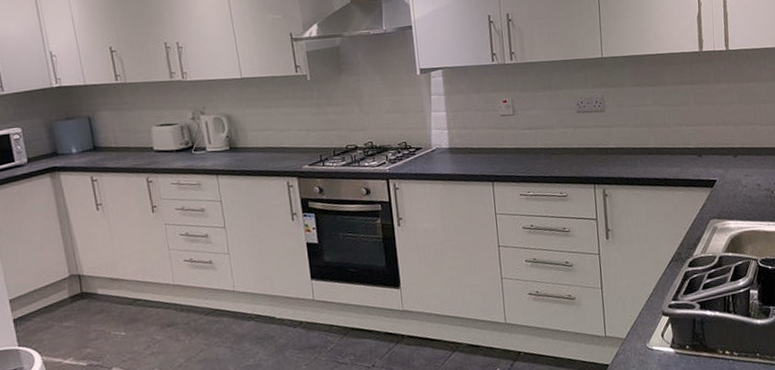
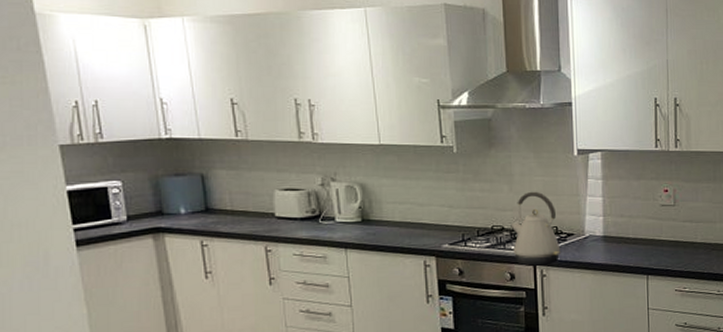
kettle: none [363,110,411,181] -> present [511,191,561,266]

